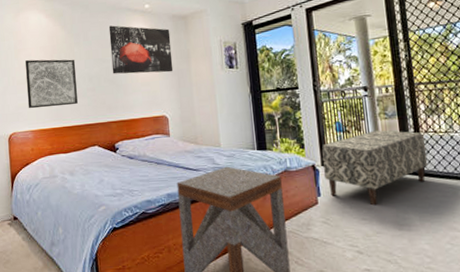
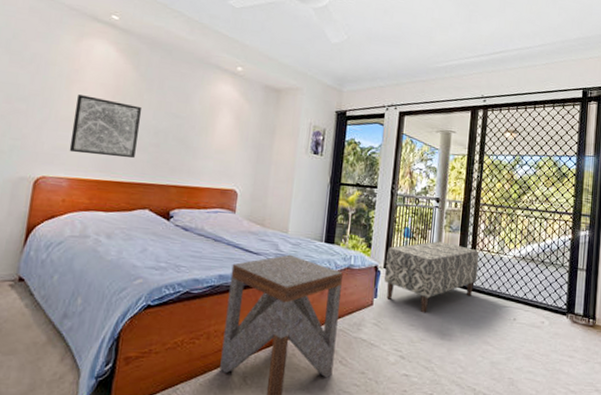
wall art: present [108,25,174,74] -> none [184,79,260,145]

